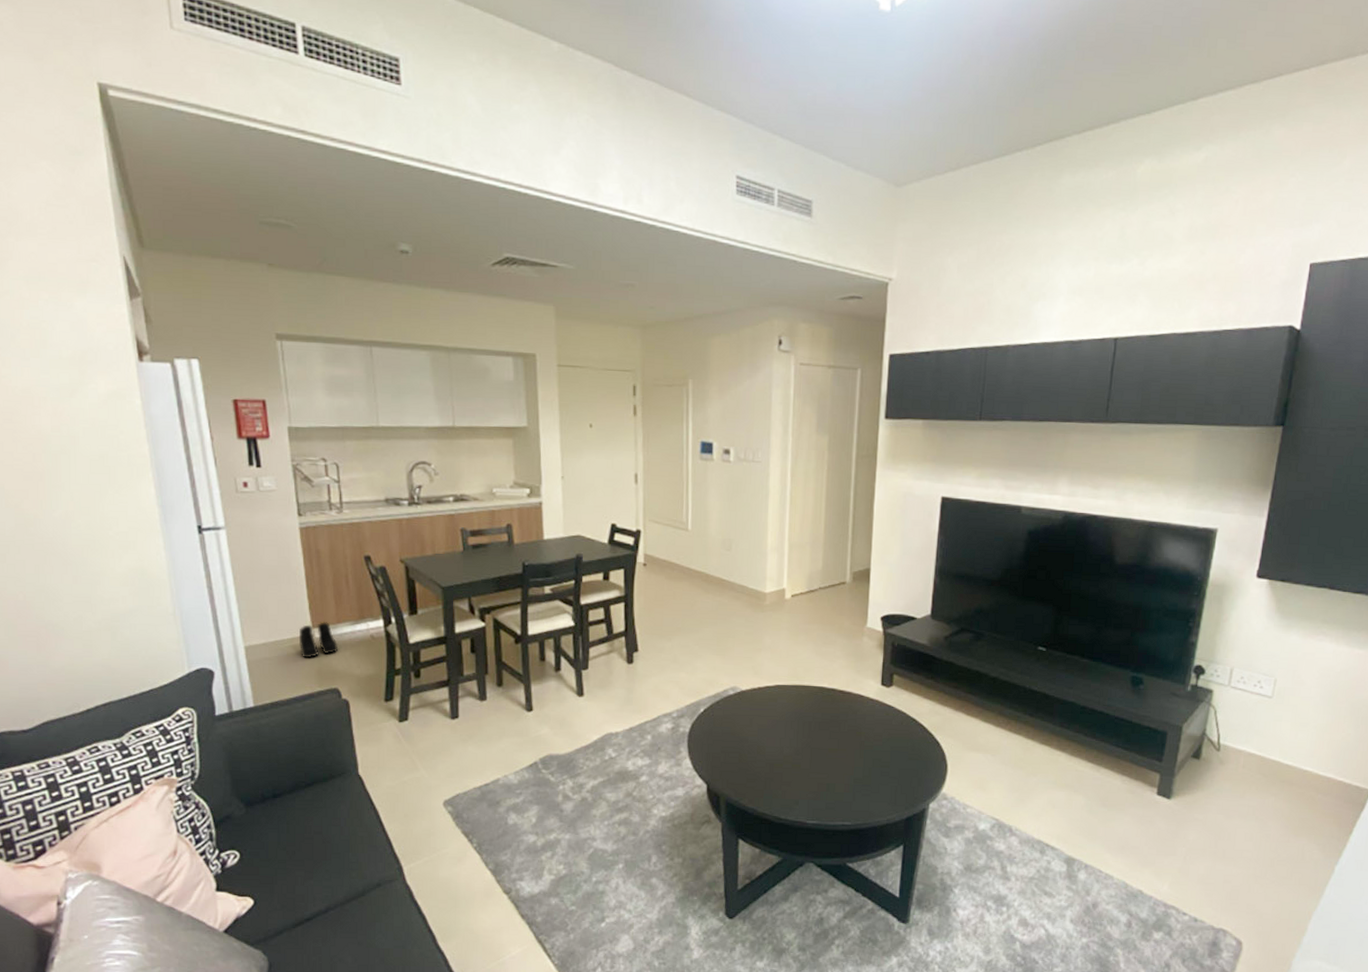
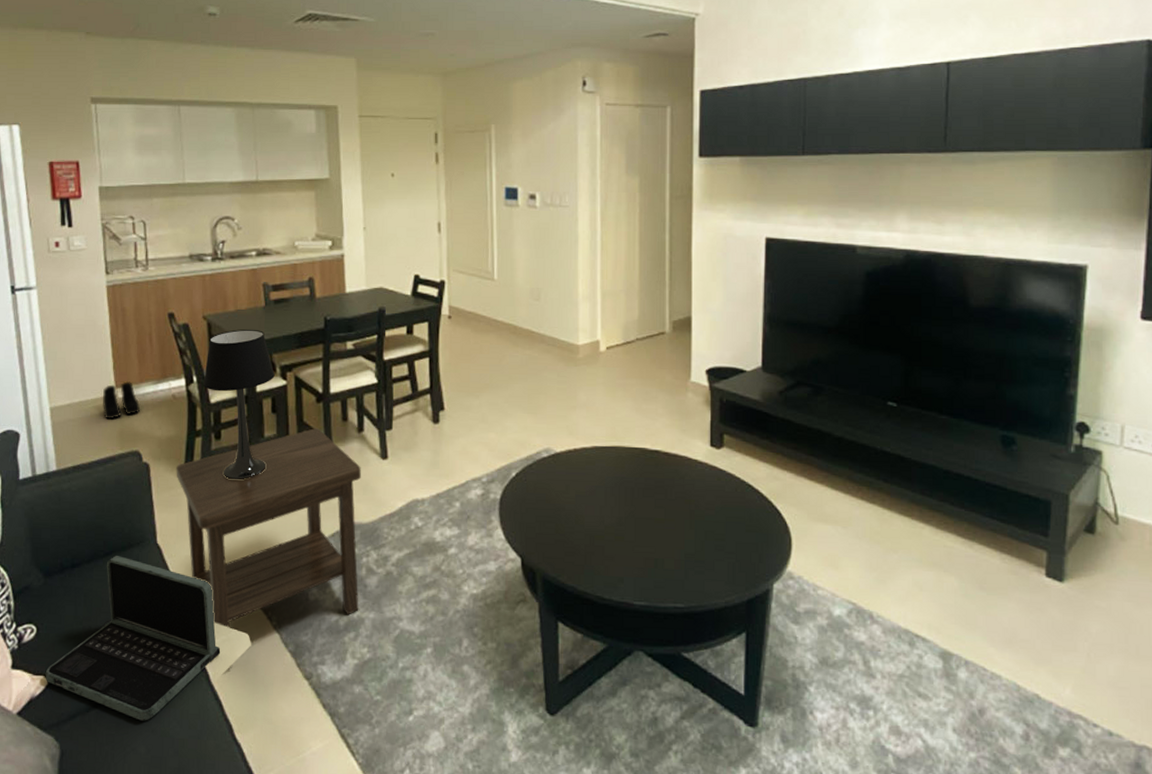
laptop: none [250,786,424,934] -> present [45,556,221,721]
side table: none [376,667,558,887] -> present [176,428,361,669]
table lamp: none [401,573,474,716] -> present [202,329,275,480]

